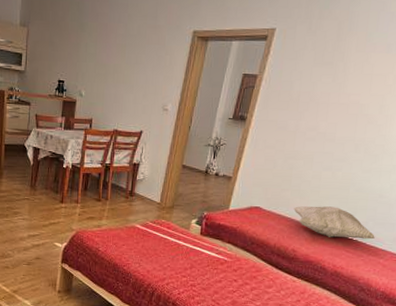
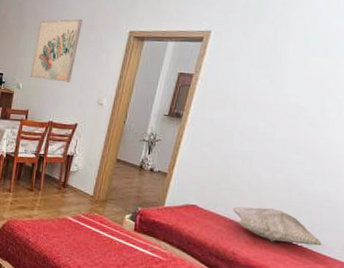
wall art: none [92,19,145,88] -> present [29,19,83,83]

